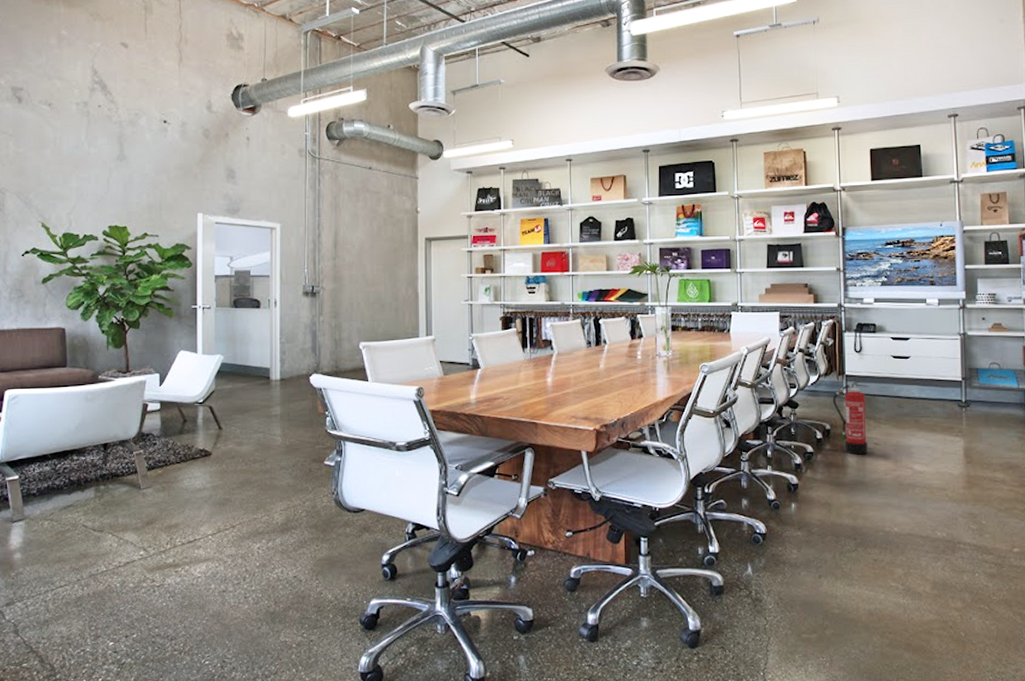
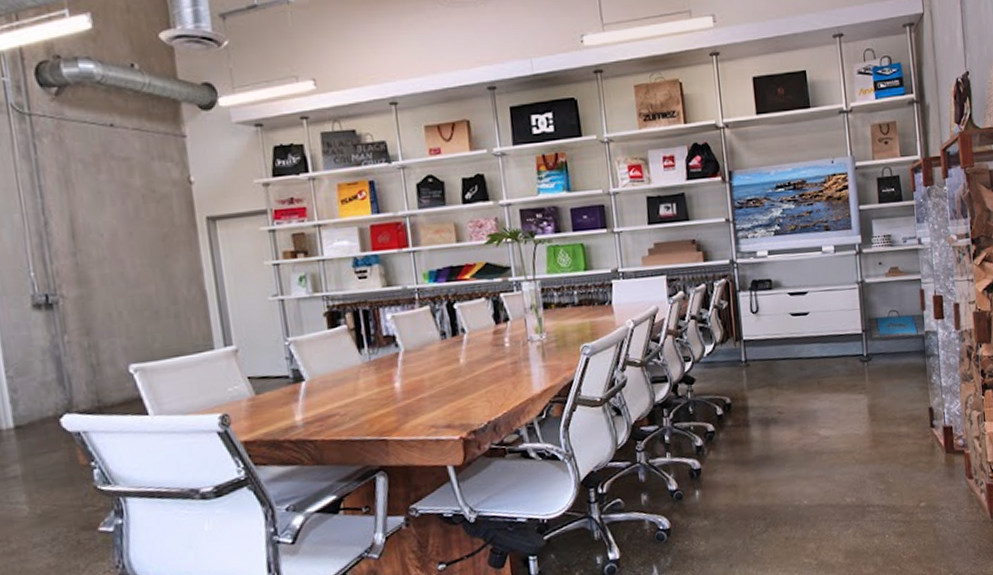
fire extinguisher: present [832,377,869,455] -> none [731,340,772,428]

